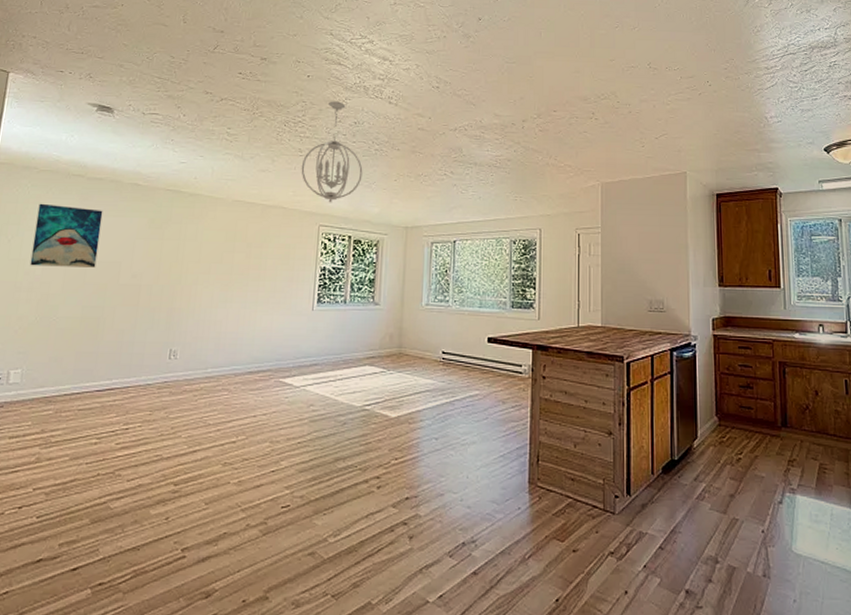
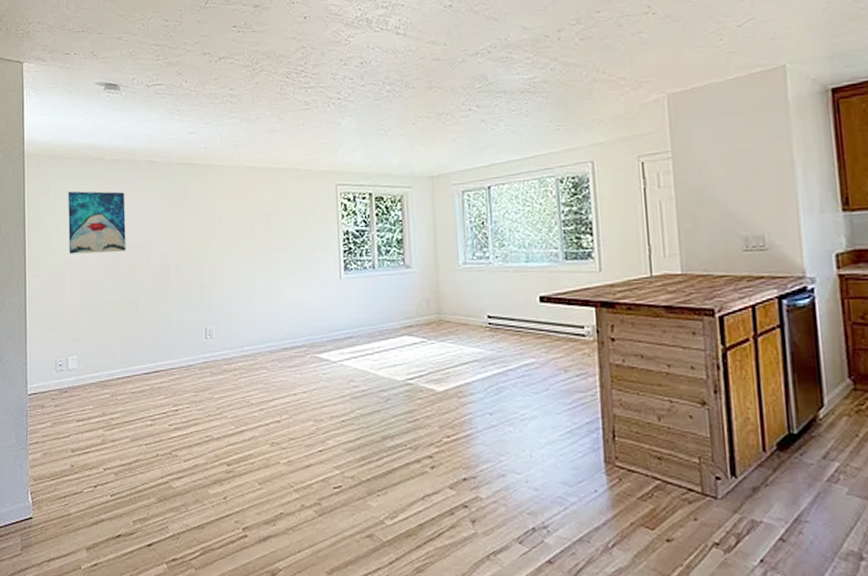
chandelier: present [301,101,363,203] -> none [310,41,377,159]

